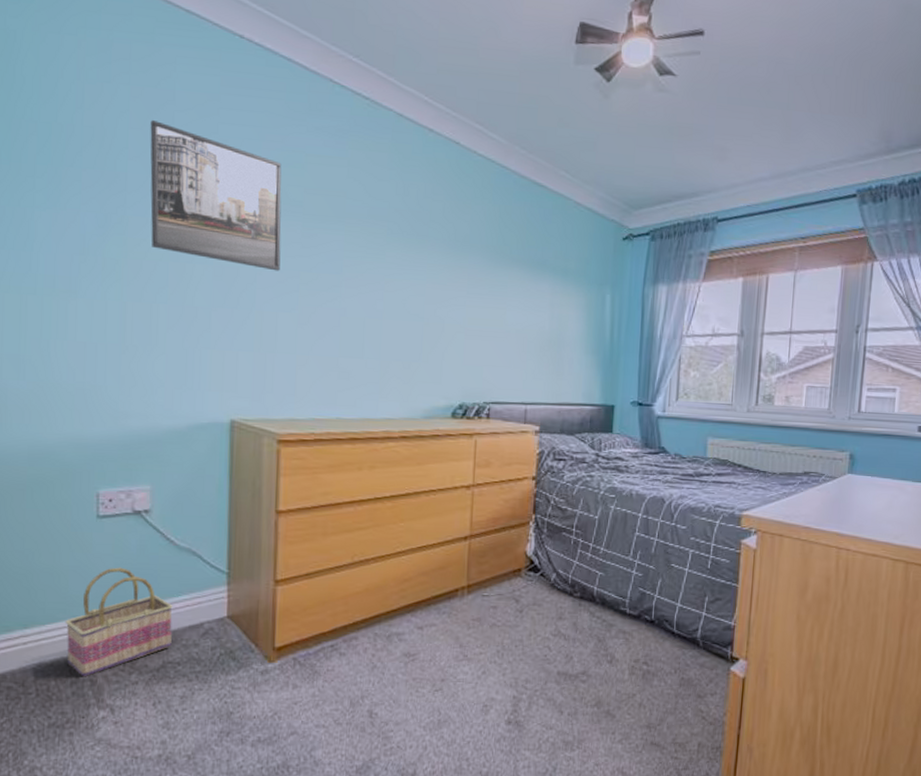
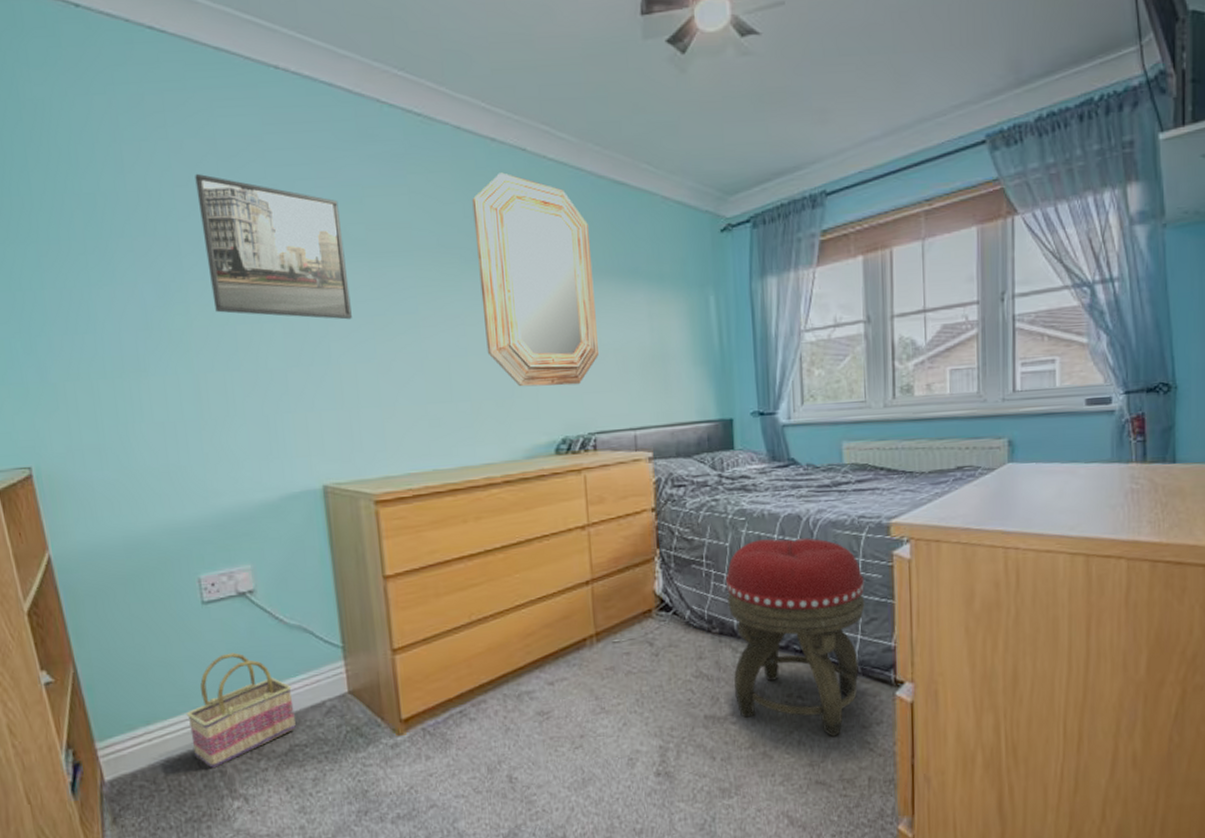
home mirror: none [401,160,507,358] -> present [472,172,600,387]
footstool: none [587,516,714,702] -> present [726,538,865,737]

